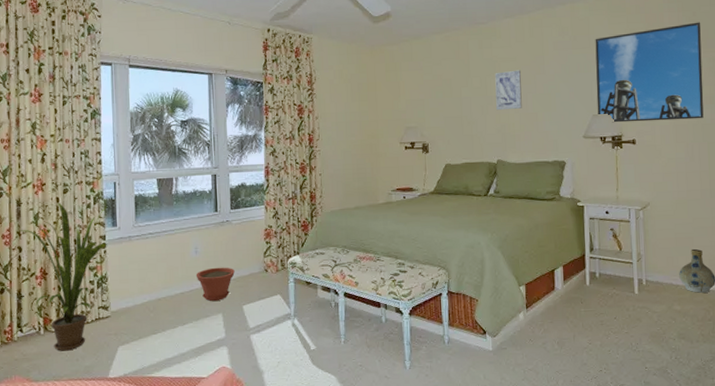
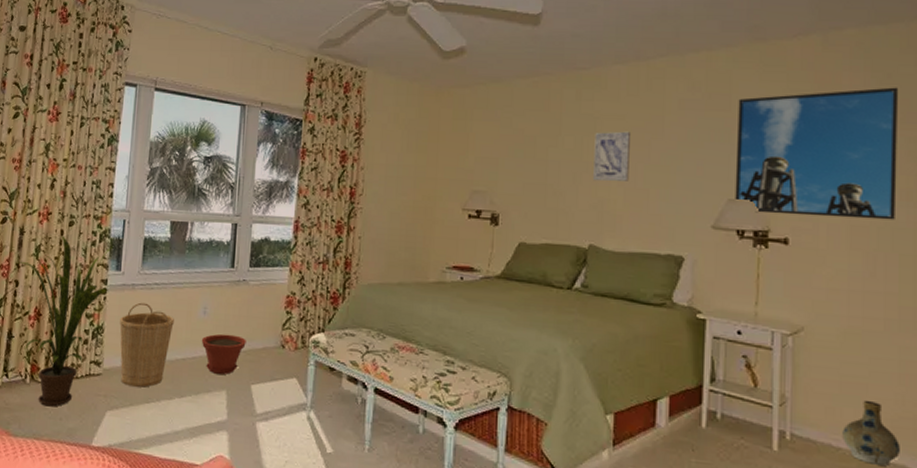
basket: none [121,251,170,323] -> present [119,302,174,388]

